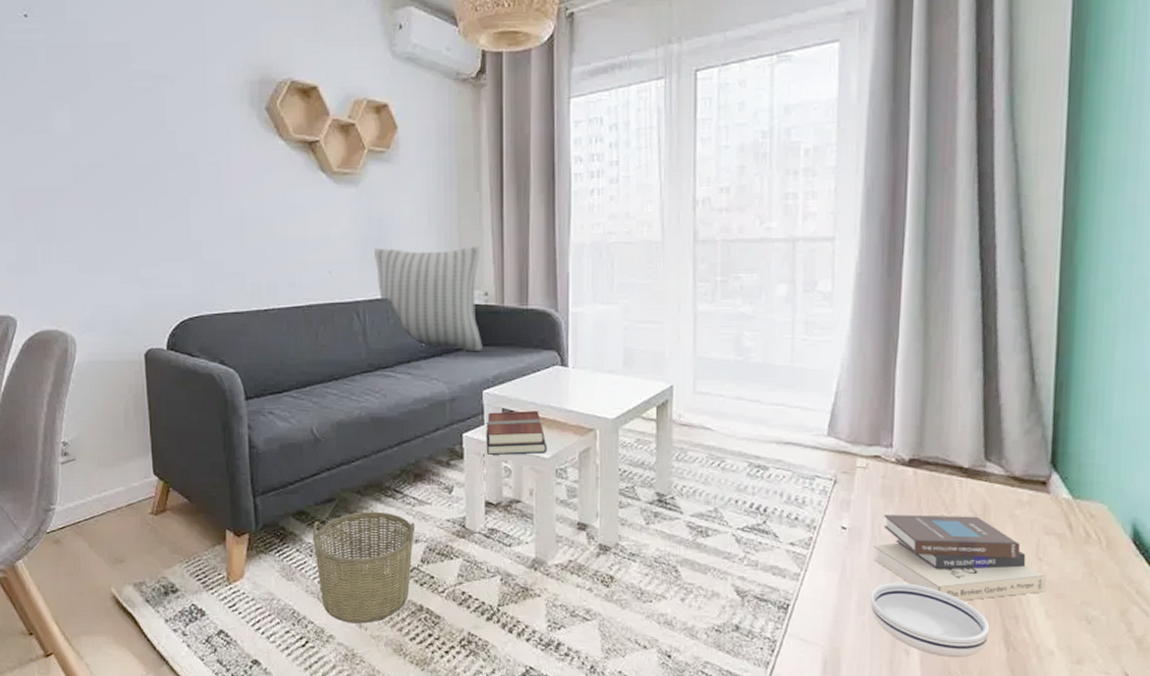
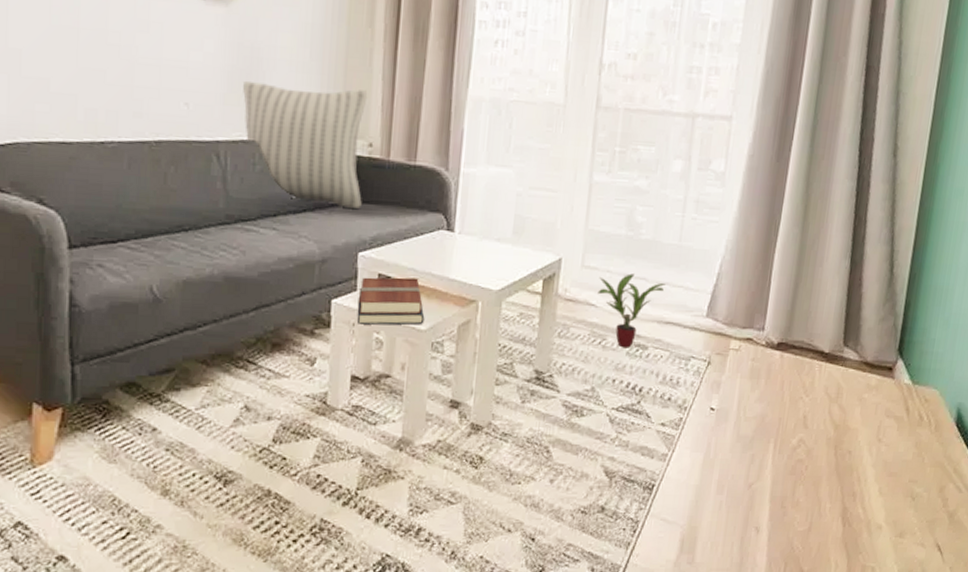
basket: present [312,511,415,624] -> none [142,384,269,511]
potted plant: none [712,397,781,469] -> present [597,273,666,348]
bowl: present [869,583,990,658] -> none [728,463,832,534]
books: present [874,515,1047,601] -> none [737,397,883,480]

